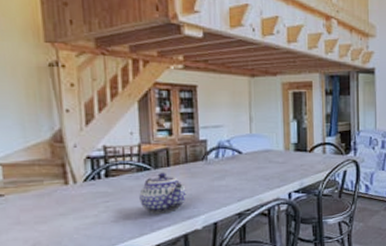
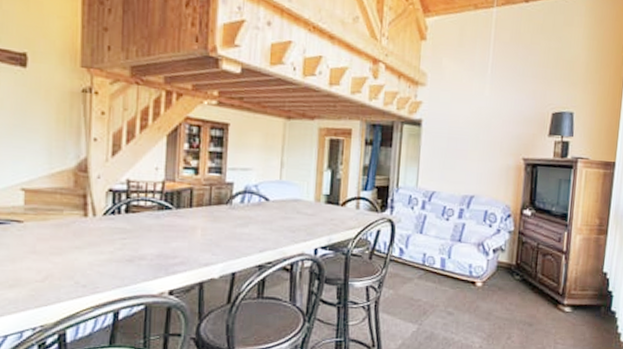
teapot: present [139,172,187,214] -> none [157,212,207,257]

